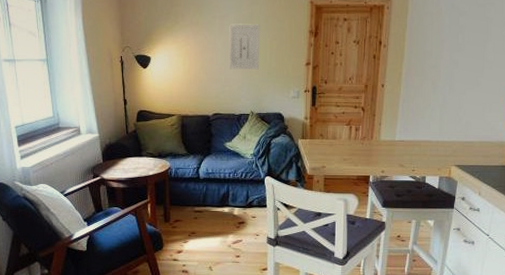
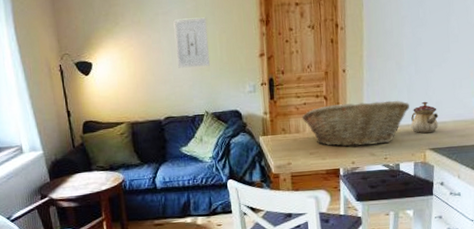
fruit basket: none [340,115,440,157] -> present [302,100,409,147]
teapot: none [440,121,467,151] -> present [411,101,439,133]

